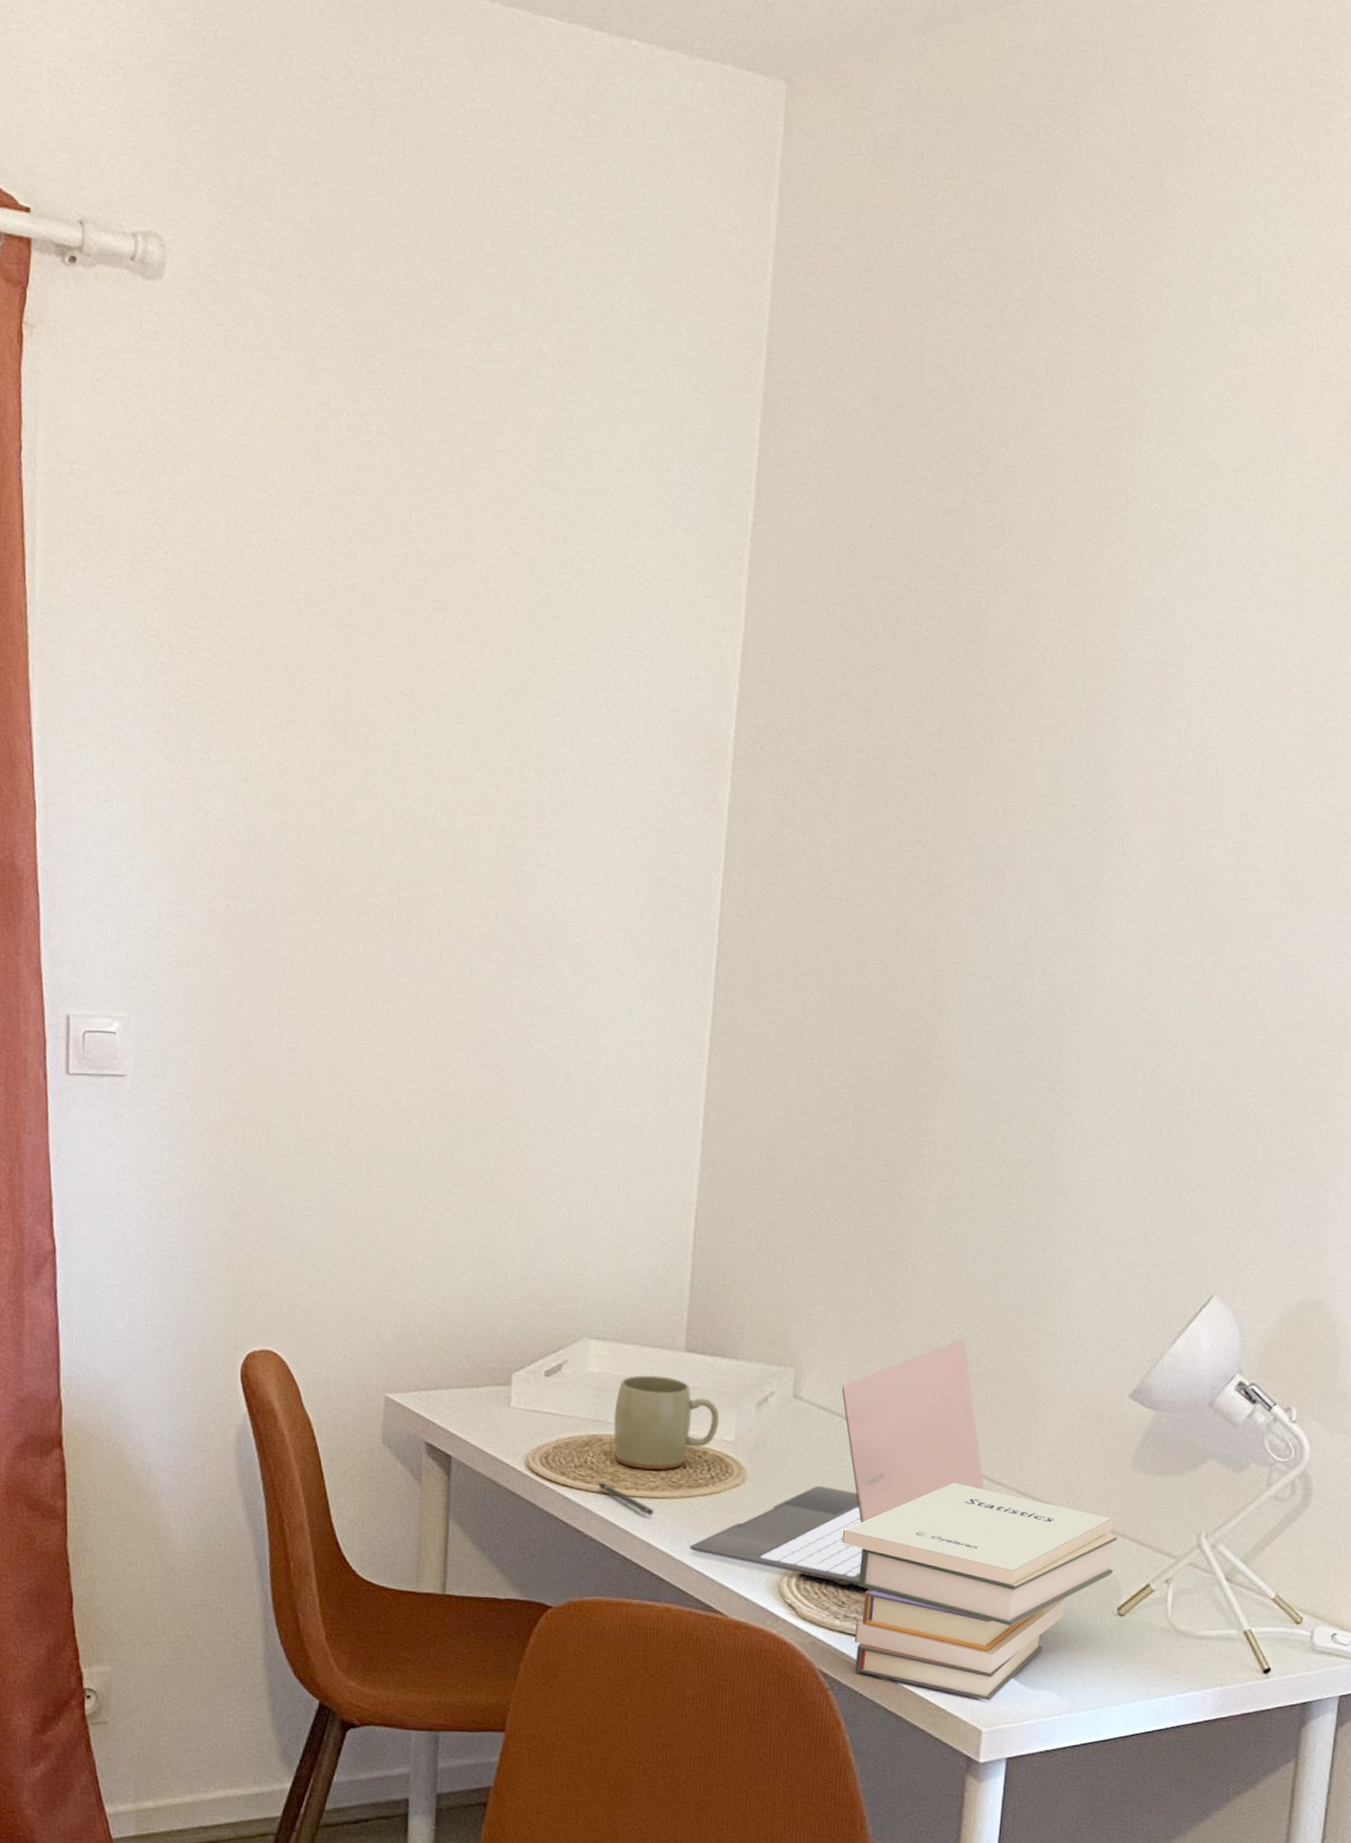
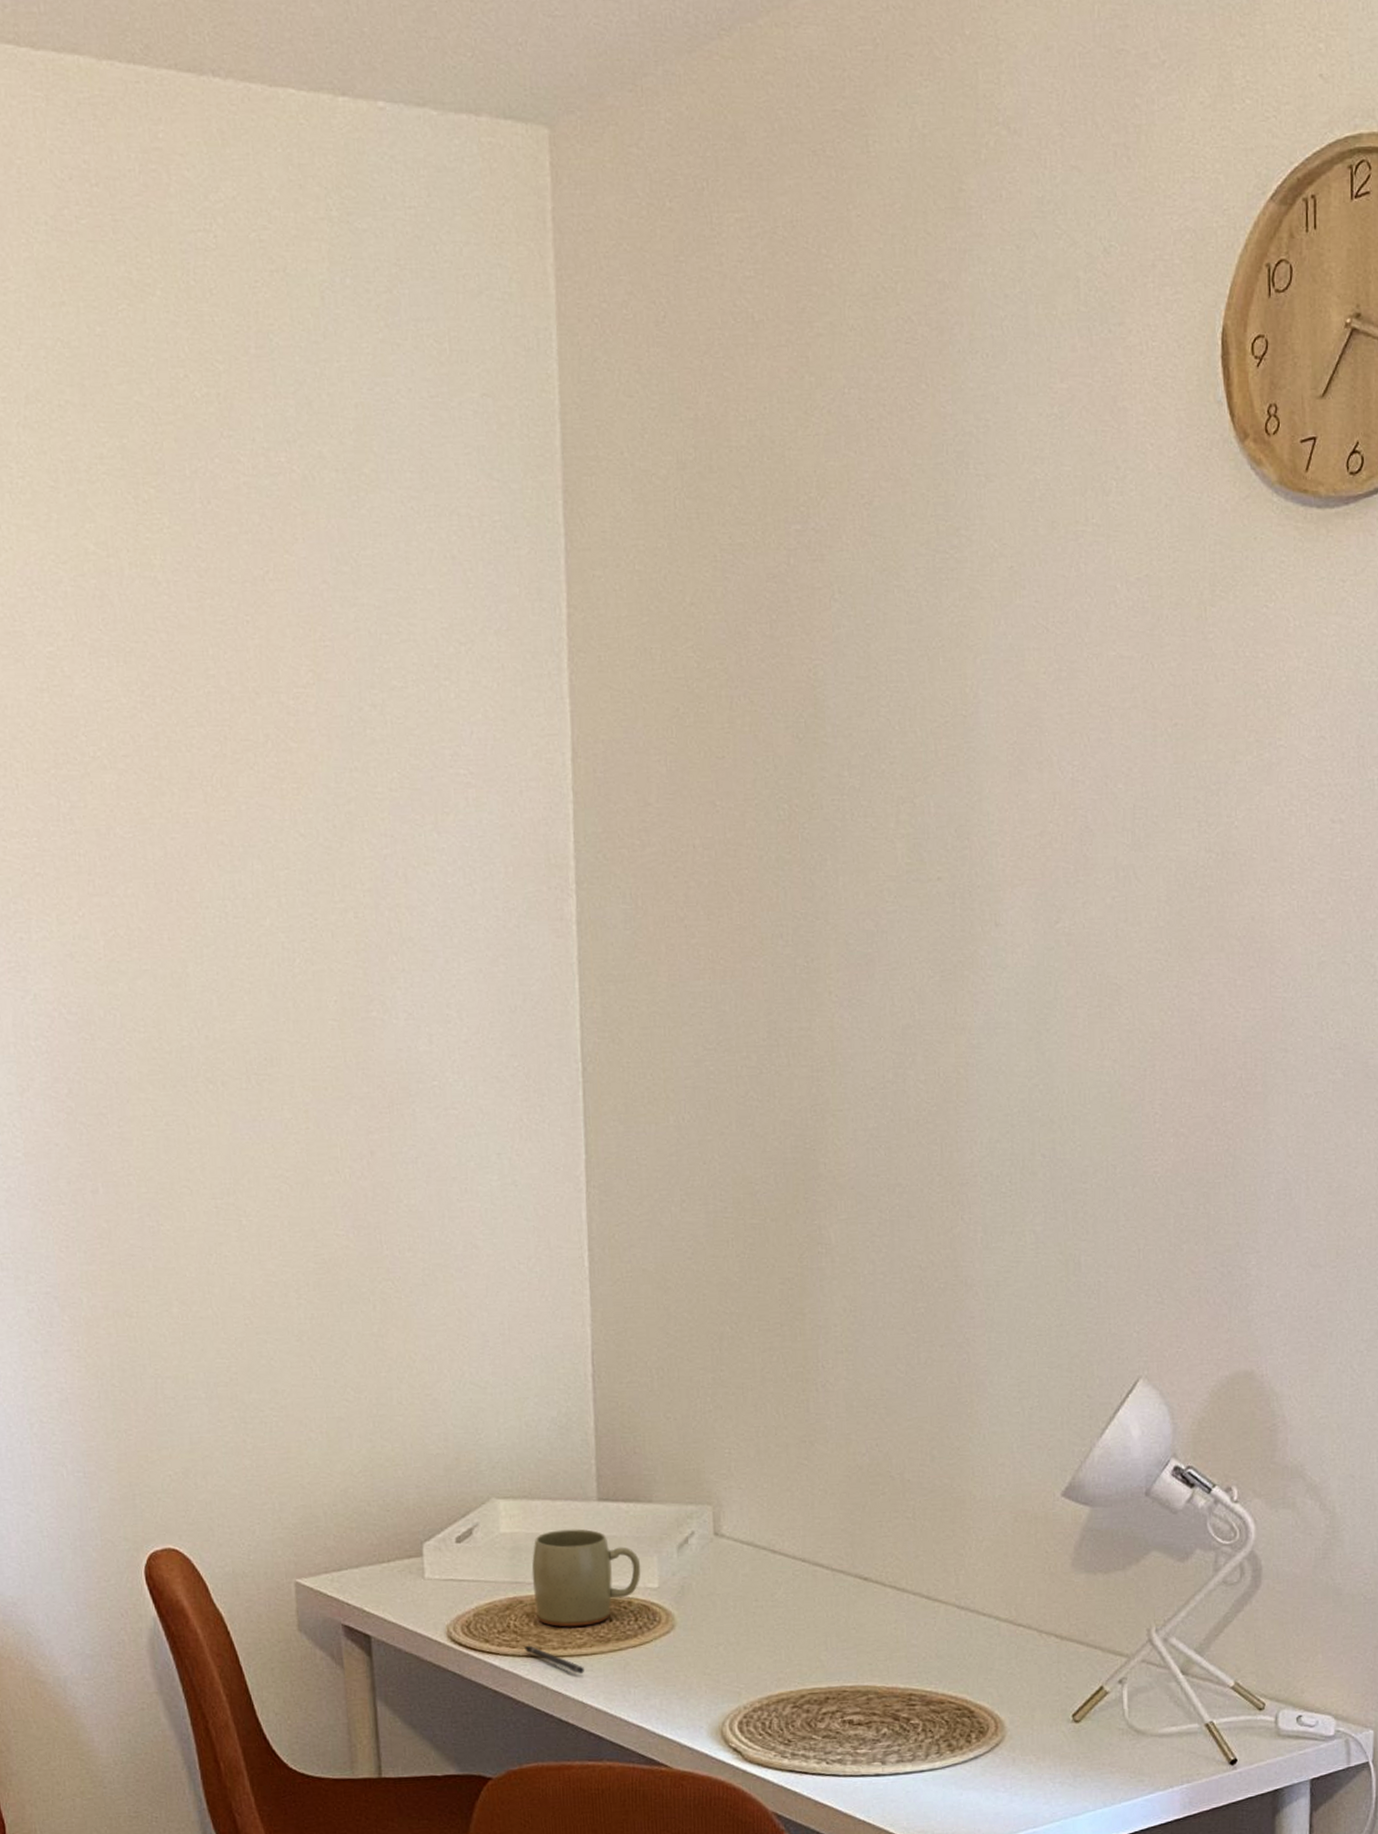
laptop: present [689,1339,984,1589] -> none [624,1455,922,1724]
books: present [841,1482,1118,1701] -> none [780,1604,1065,1825]

